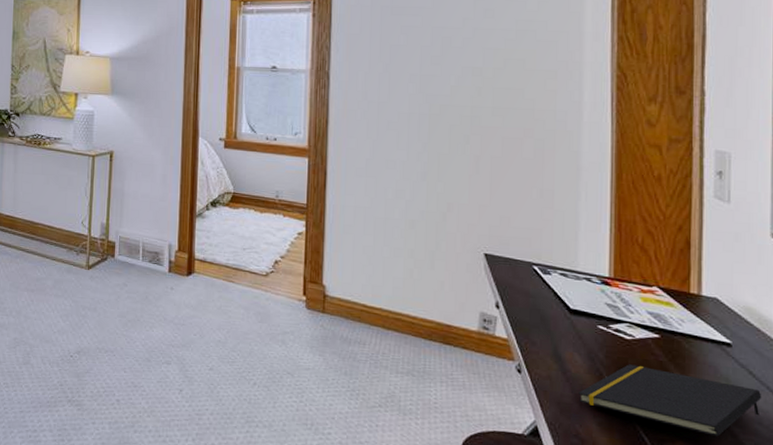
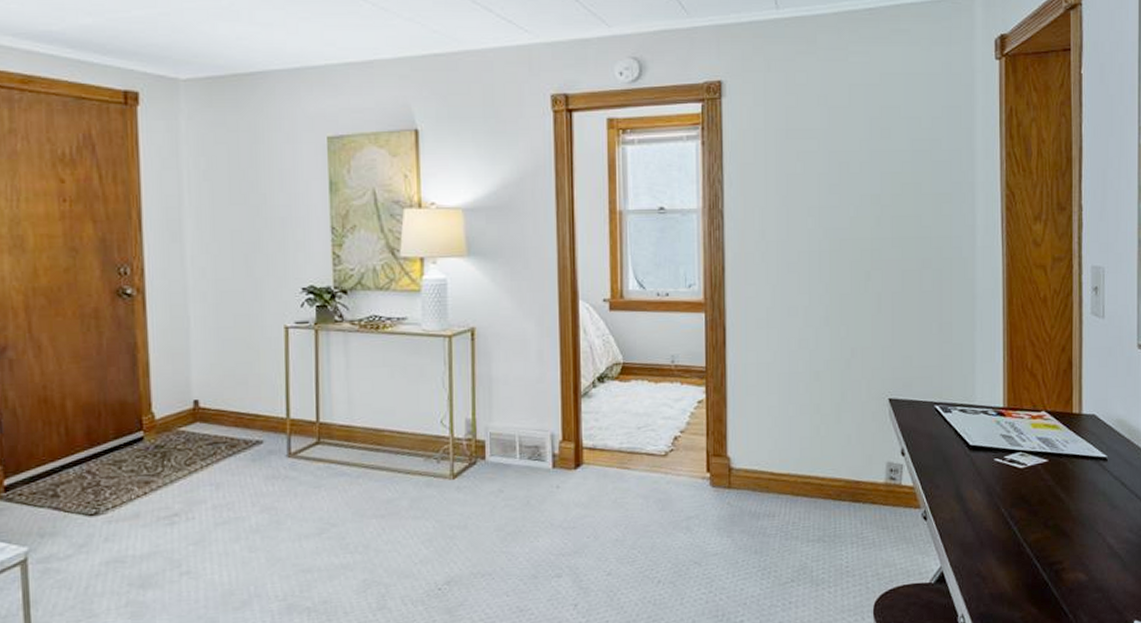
notepad: present [578,364,762,437] -> none [979,492,1132,551]

